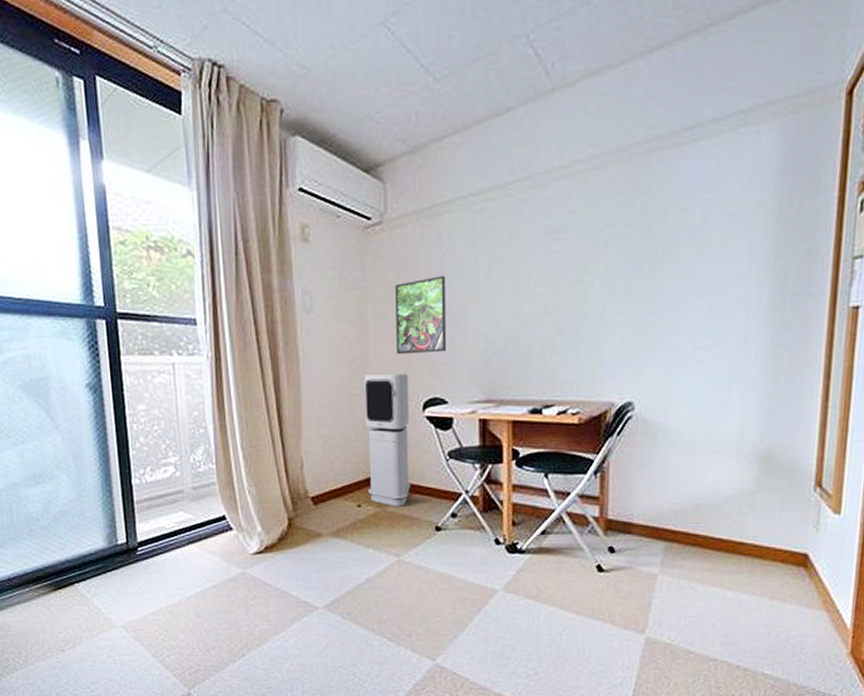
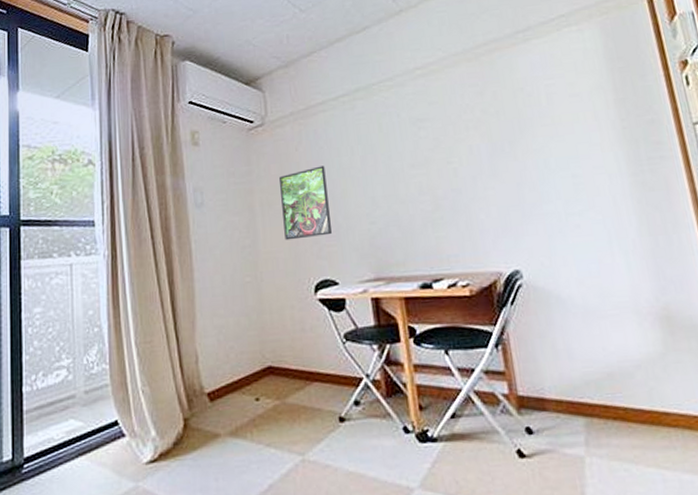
air purifier: present [364,374,411,506] -> none [255,258,310,398]

